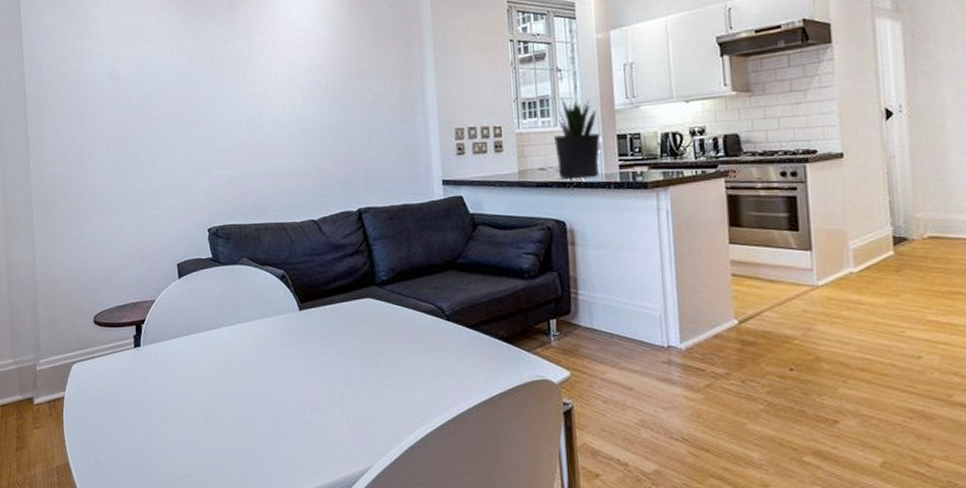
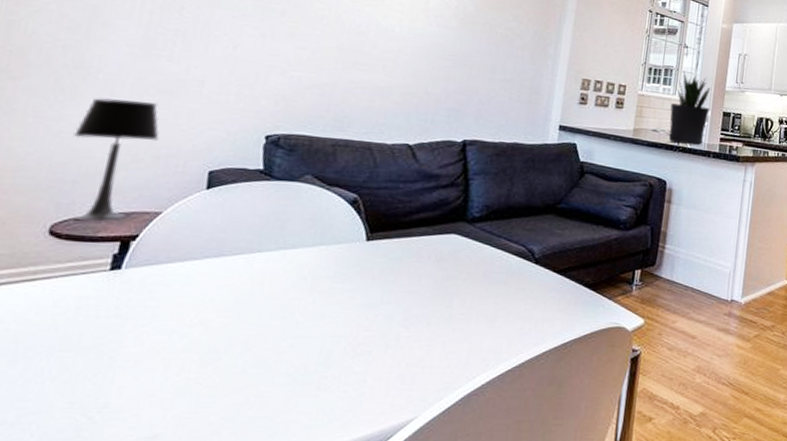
table lamp: none [91,215,141,312] -> present [71,98,160,222]

